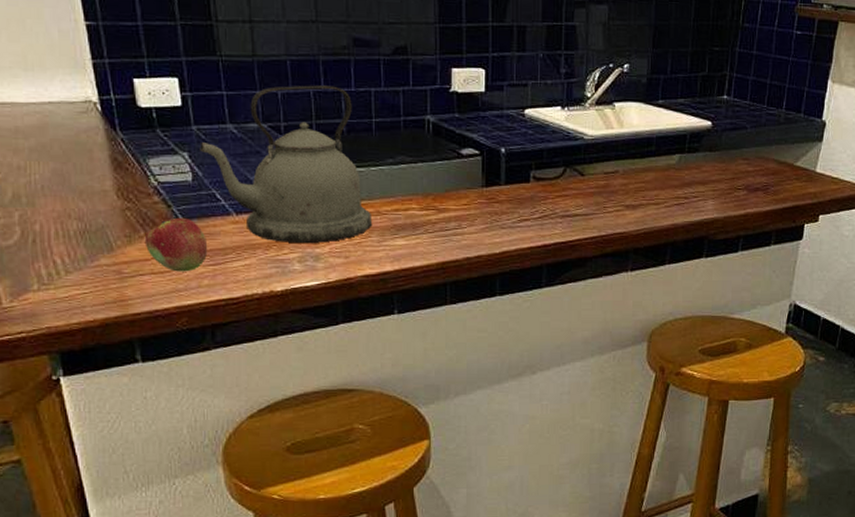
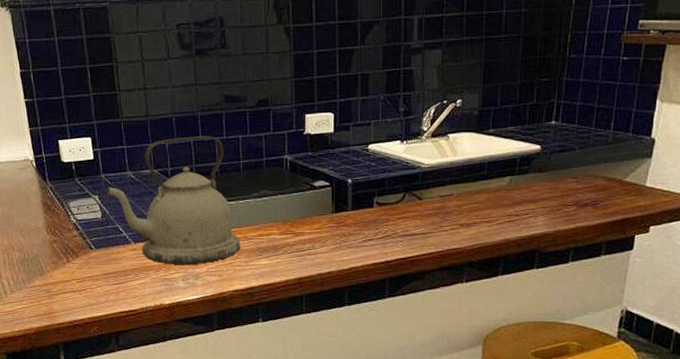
fruit: present [144,217,208,272] -> none [66,247,113,290]

